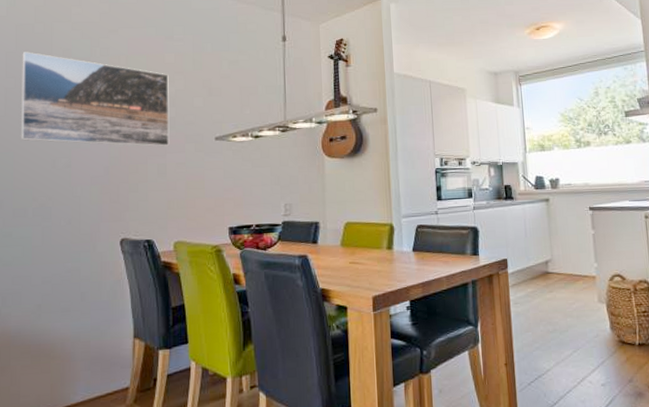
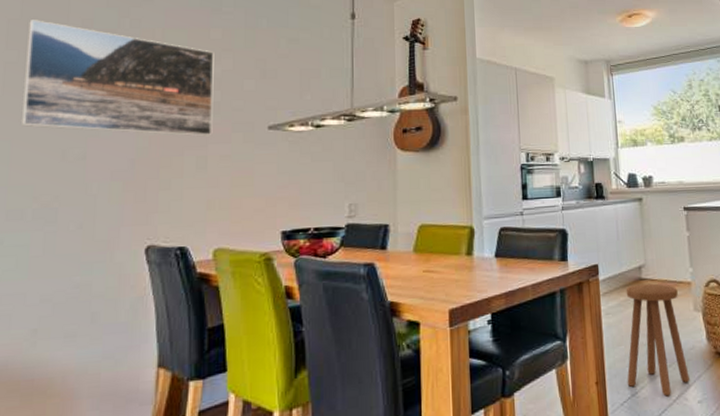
stool: none [533,277,594,379] -> present [626,283,690,397]

